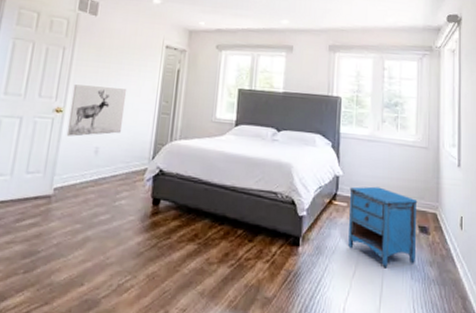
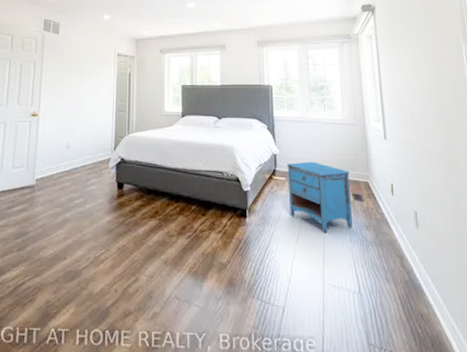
wall art: present [66,84,127,137] -> none [42,92,89,135]

